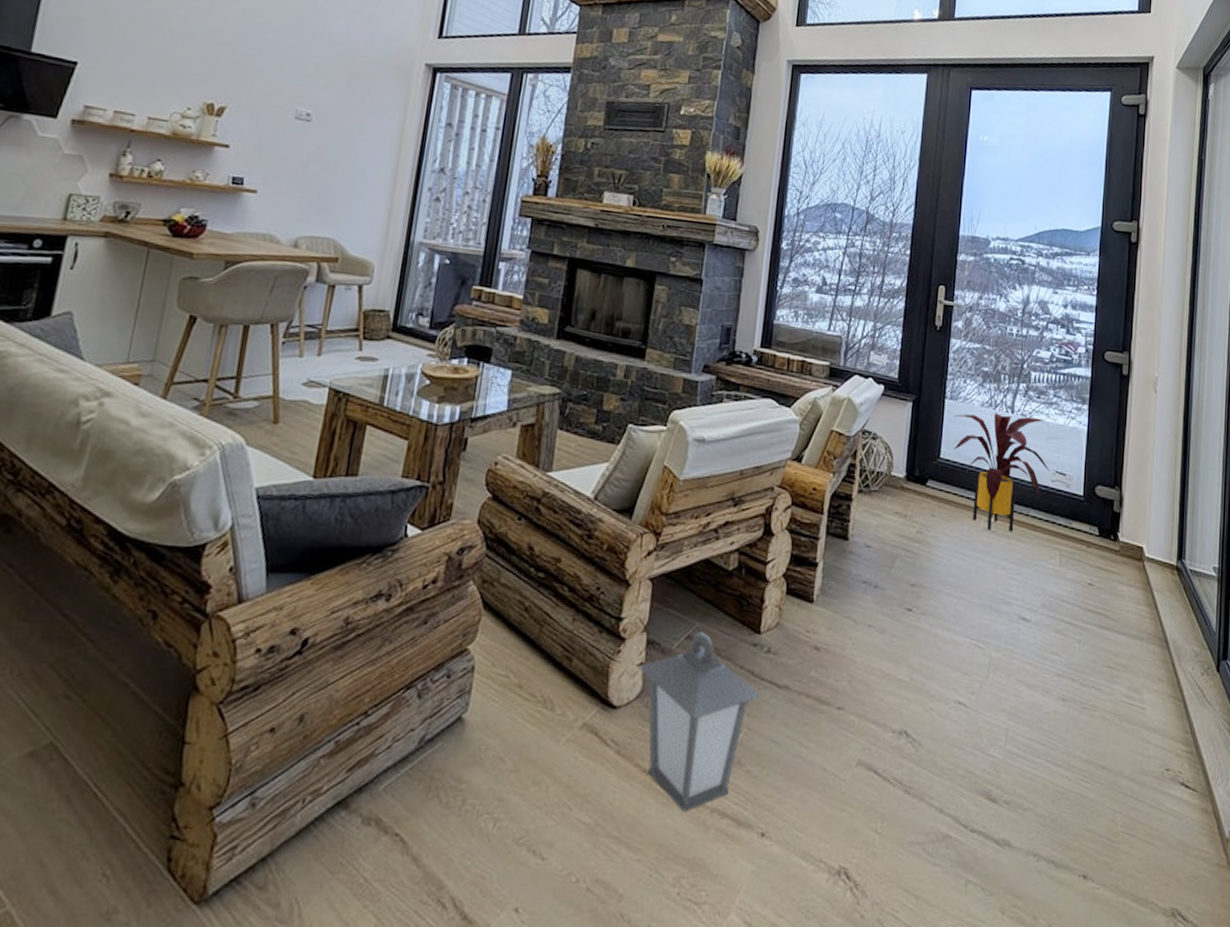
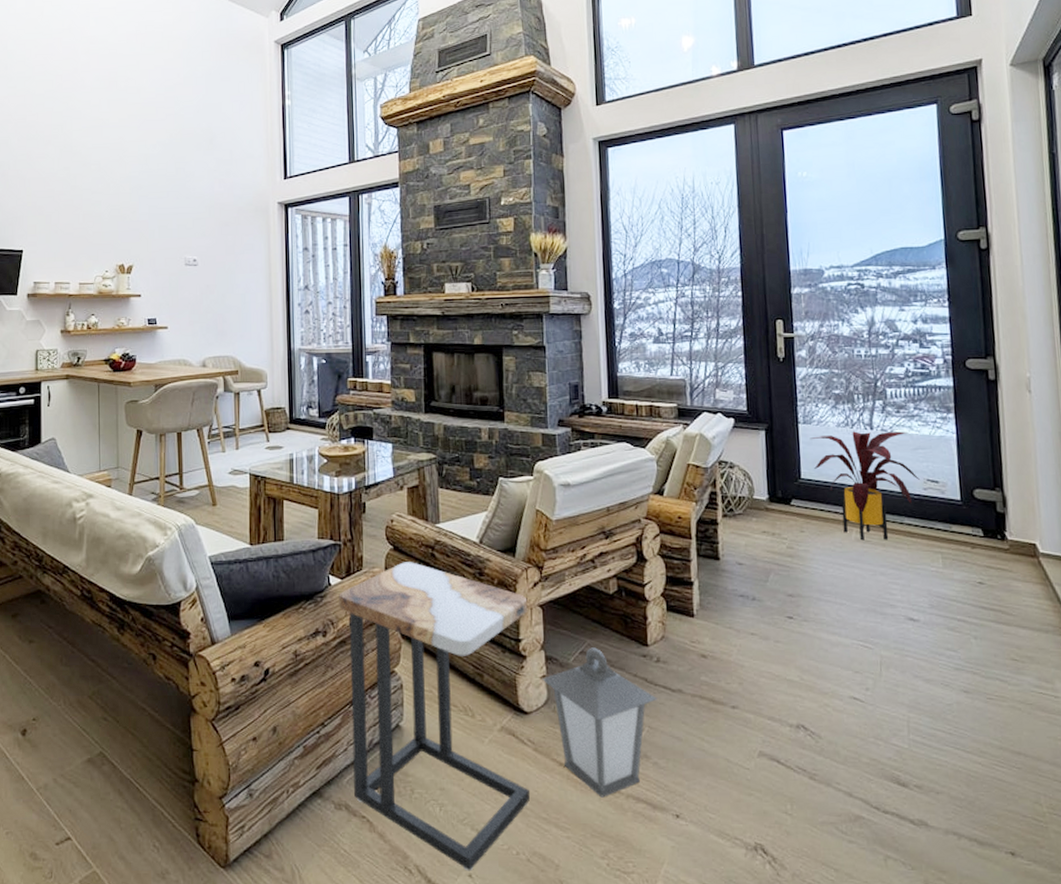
side table: none [390,515,638,904] -> present [339,562,530,871]

